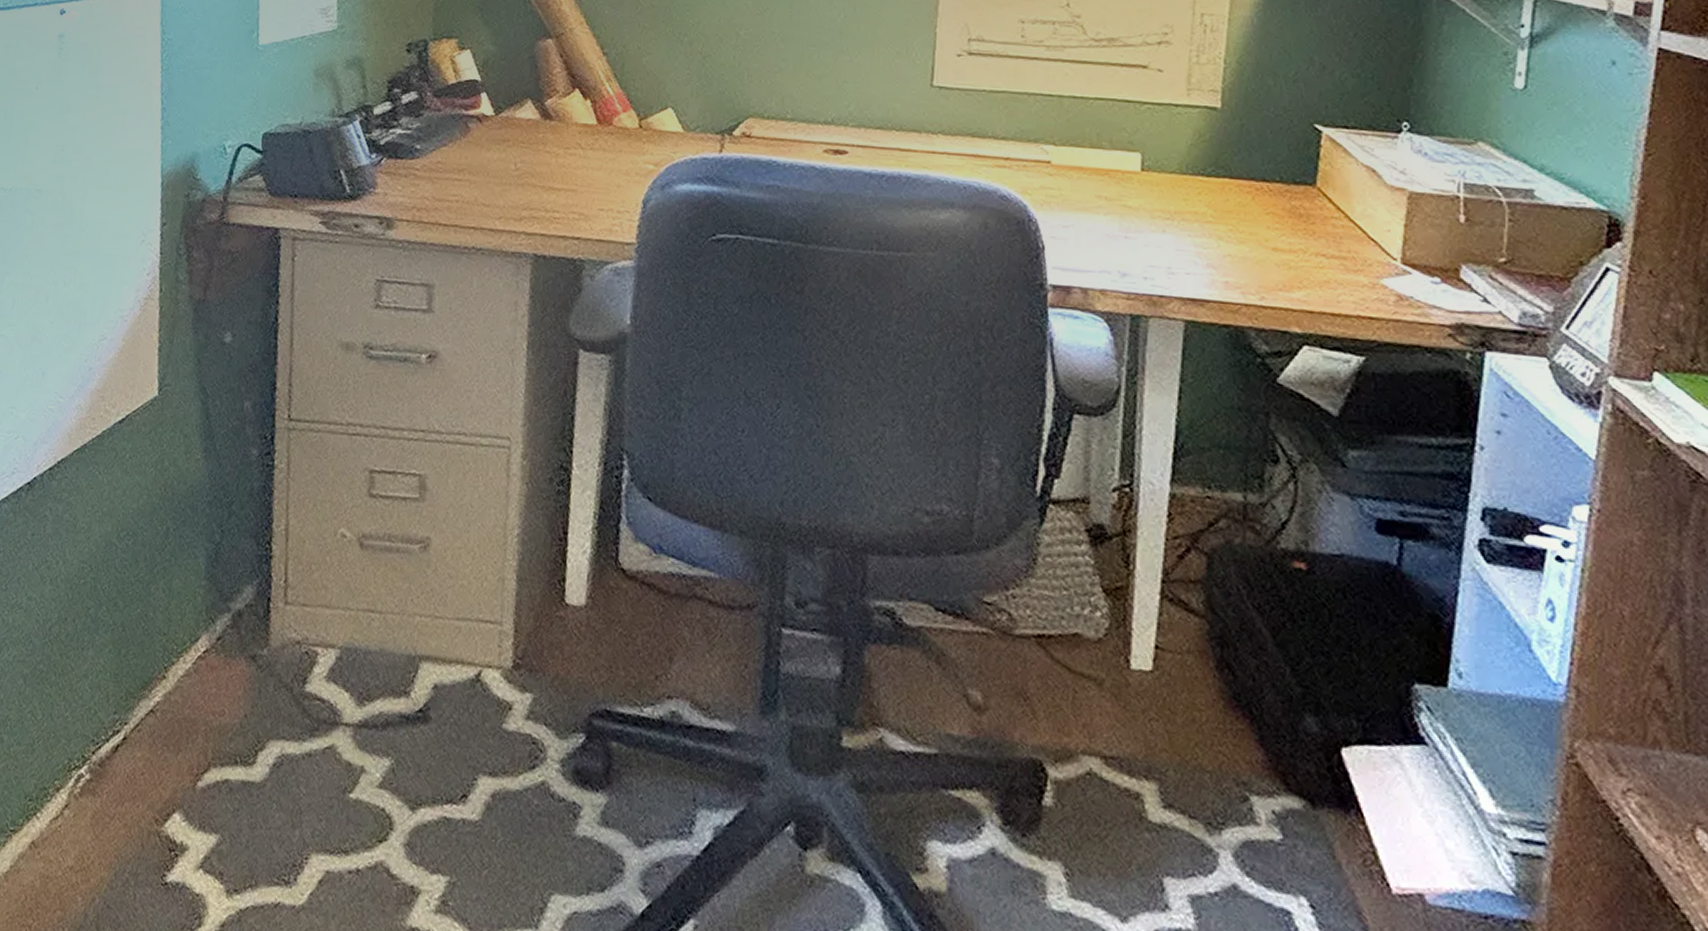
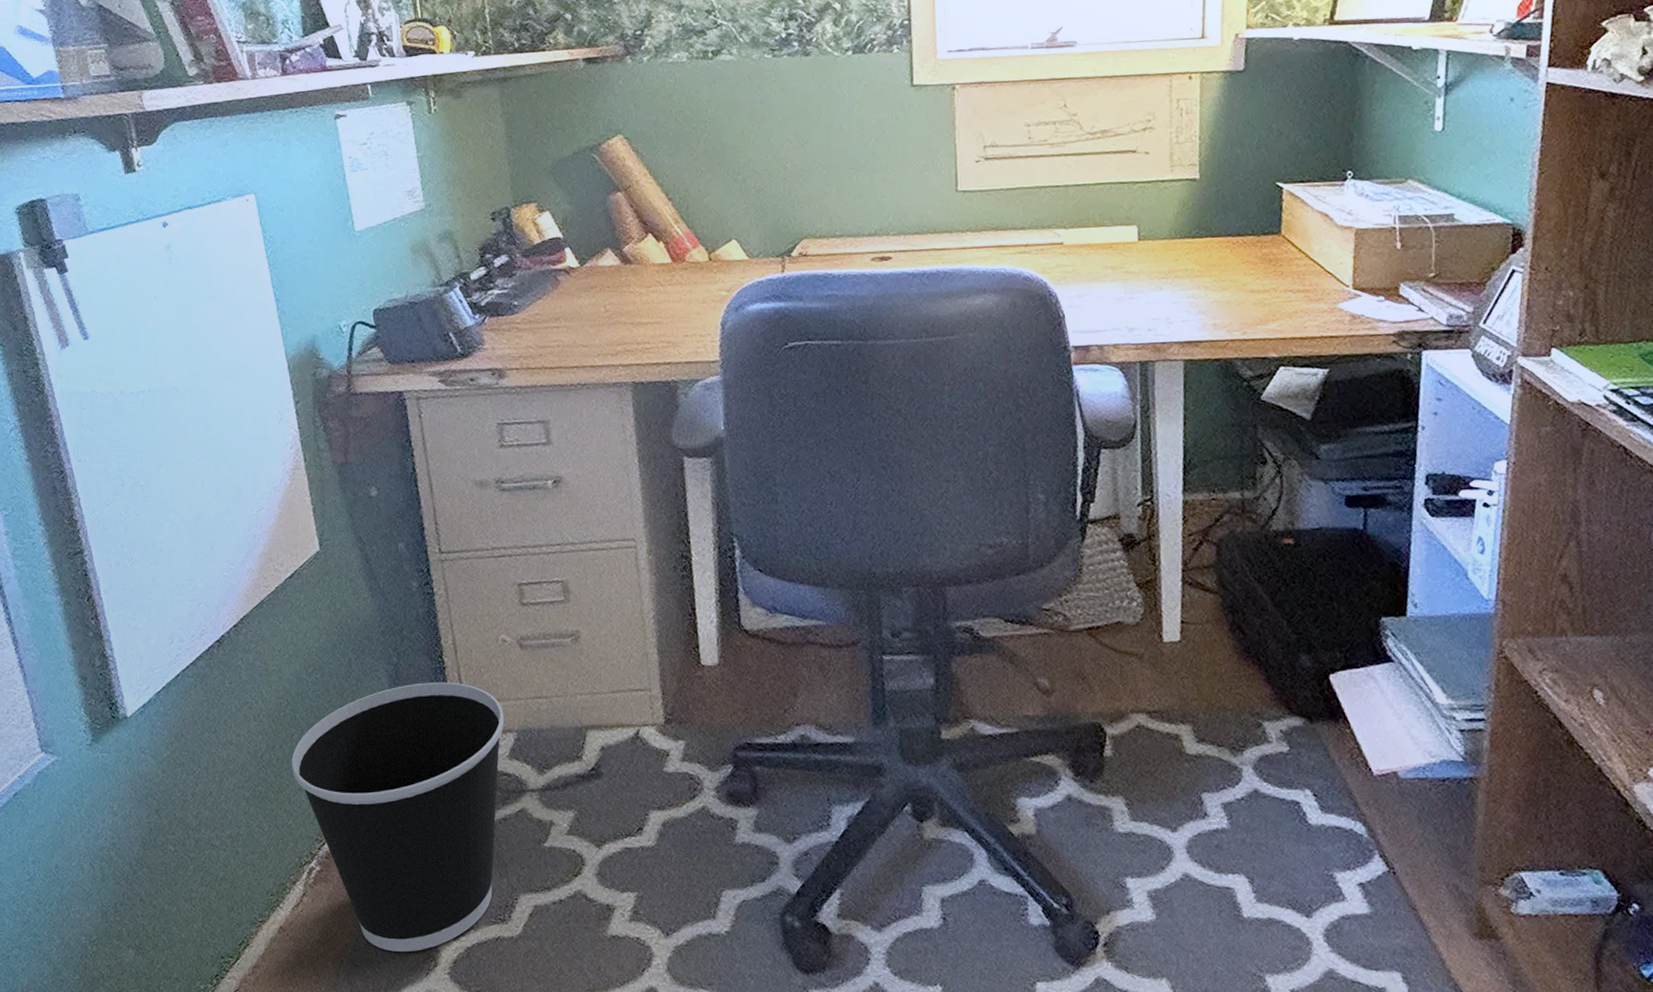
wastebasket: none [80,570,329,903] -> present [291,682,504,952]

